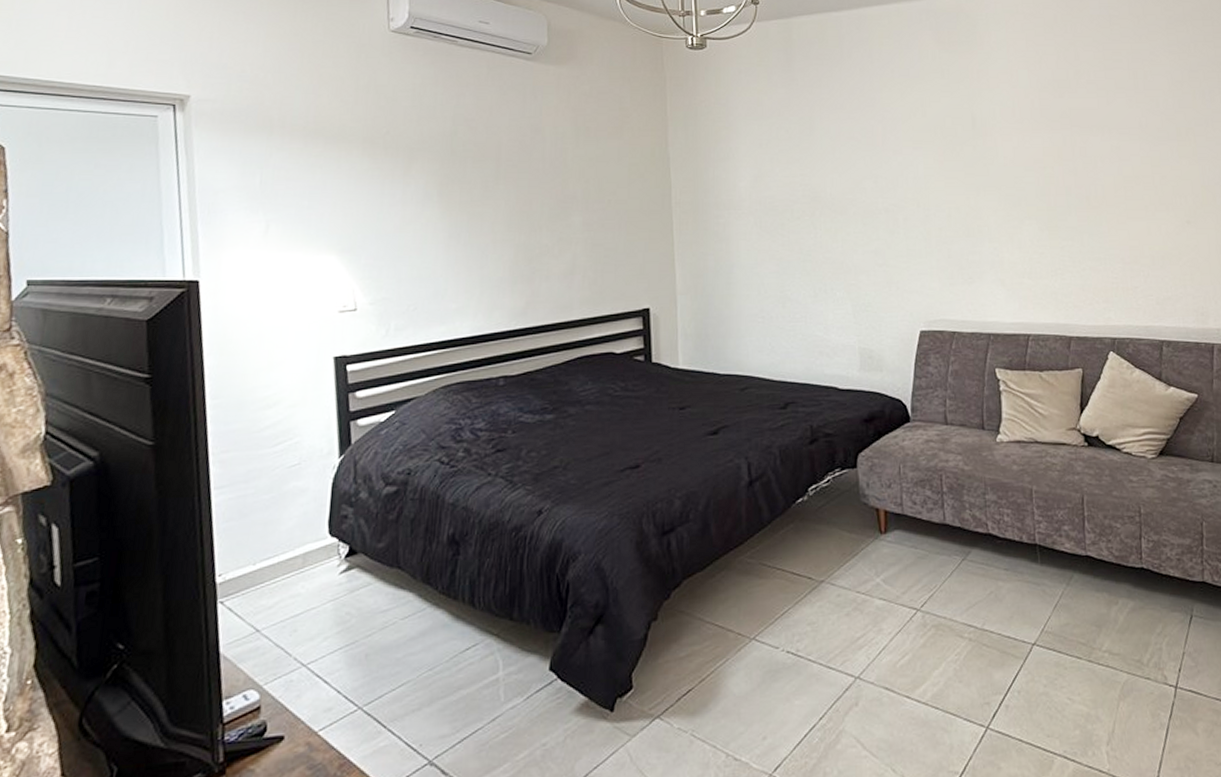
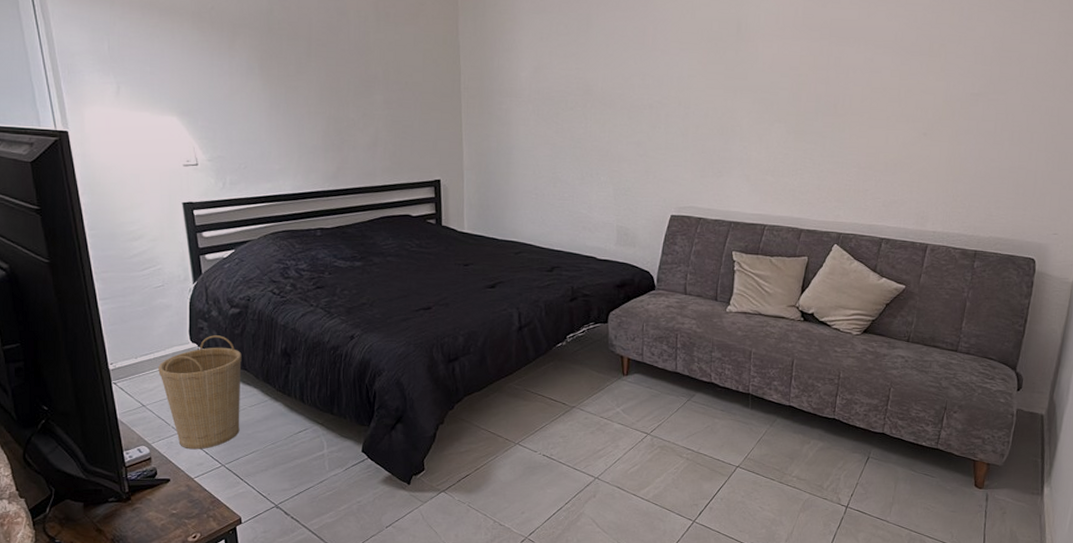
basket: none [282,524,396,689] -> present [158,335,242,450]

